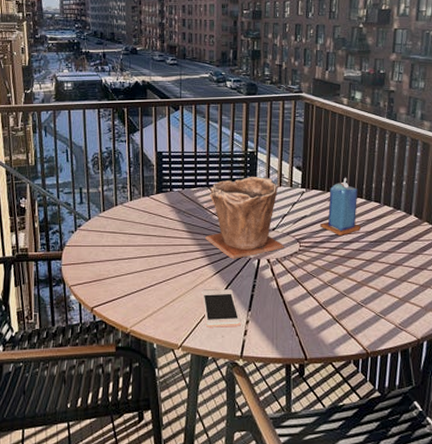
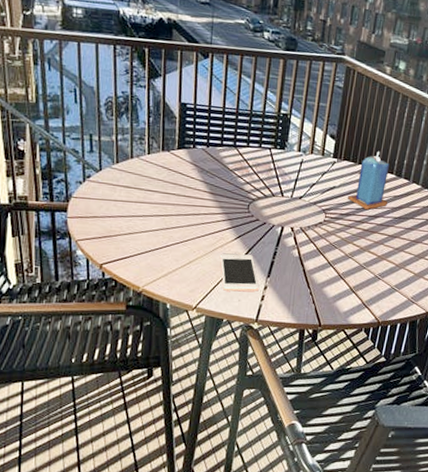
plant pot: present [205,177,284,259] -> none [228,140,310,225]

